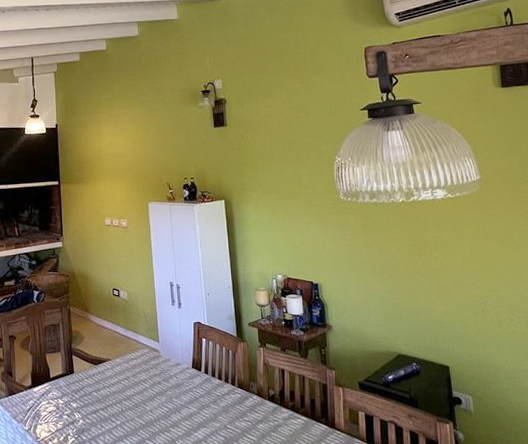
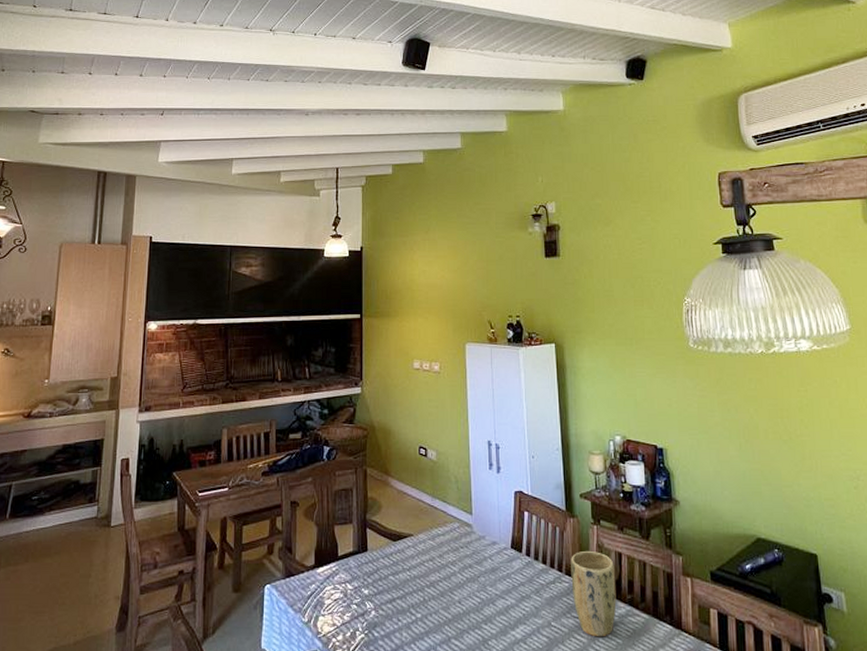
plant pot: none [242,368,281,436] -> present [571,550,617,637]

